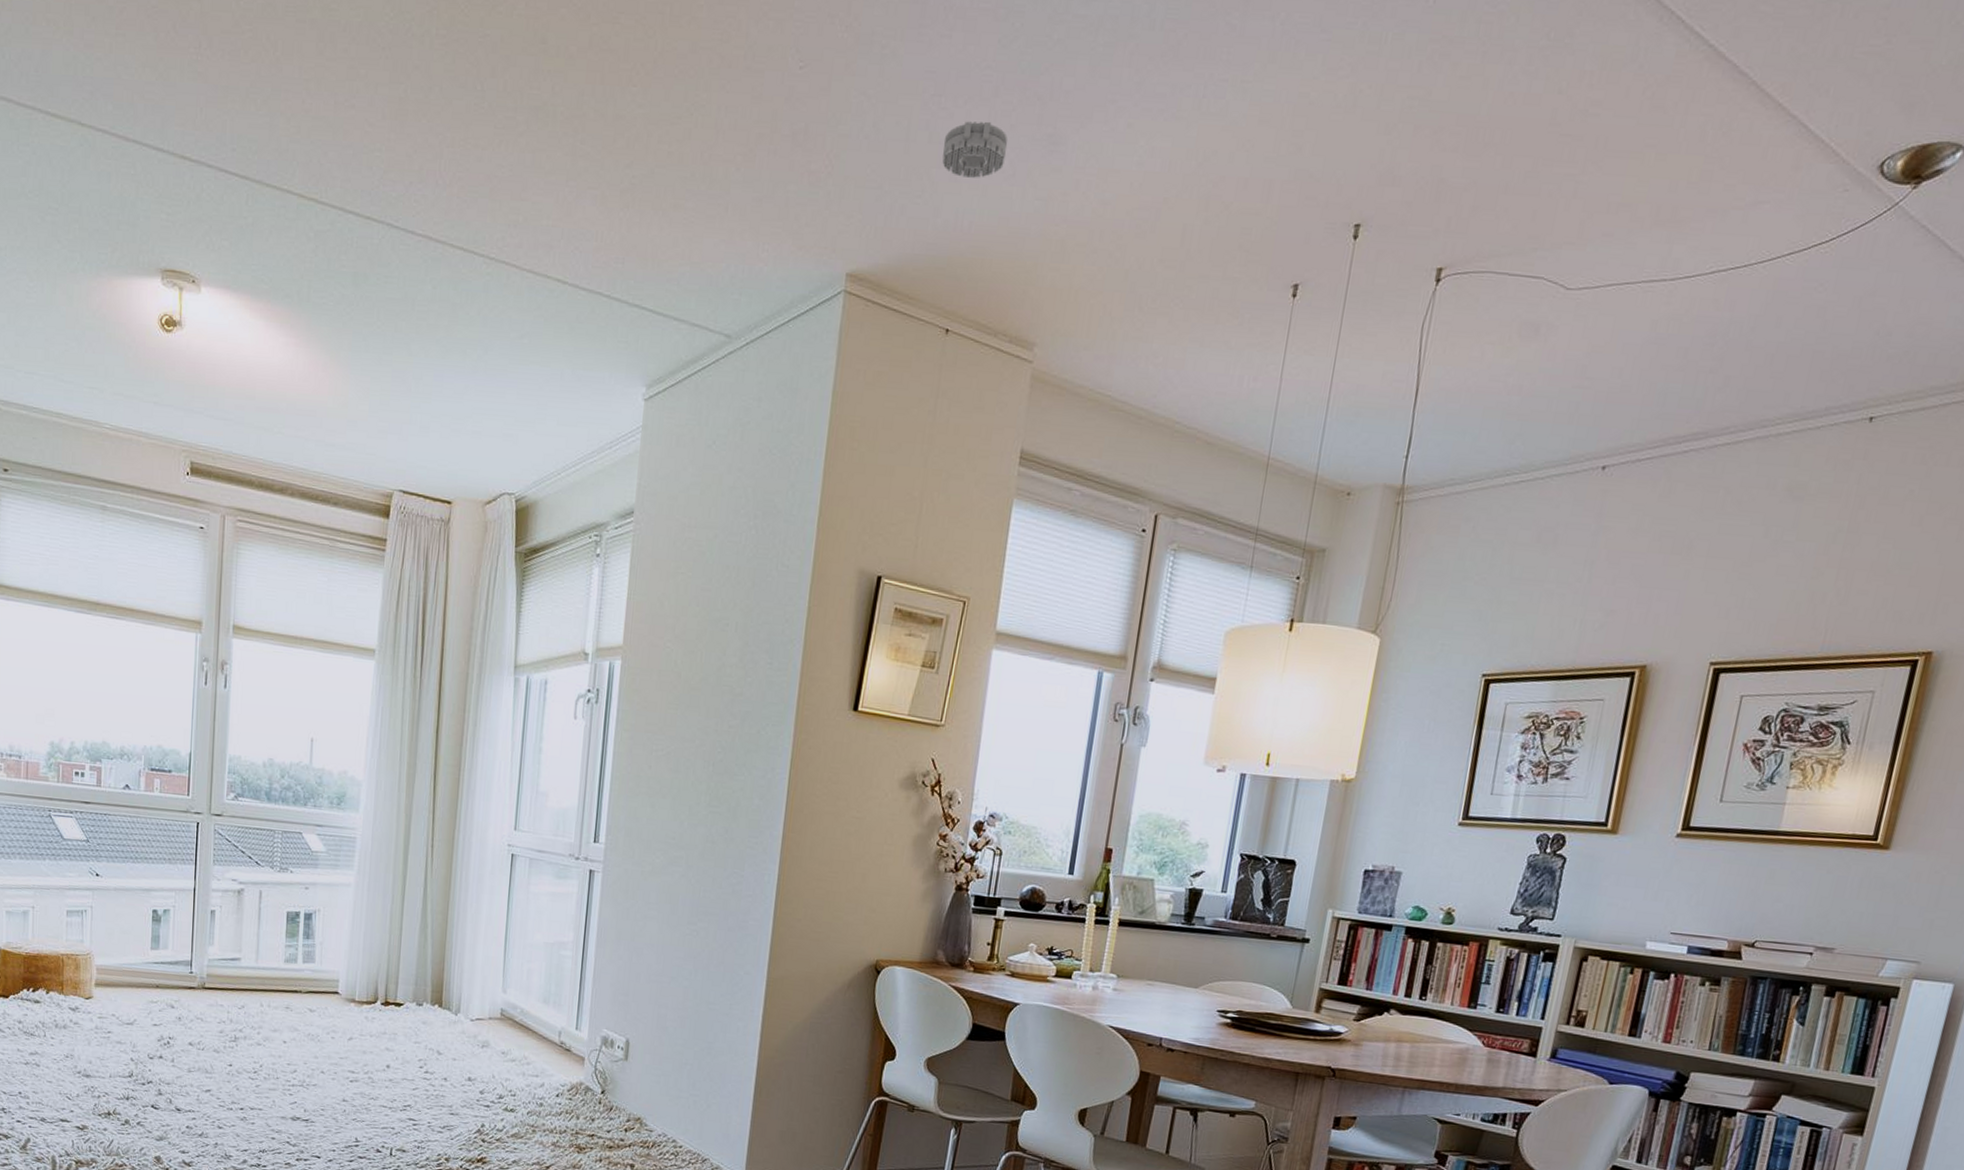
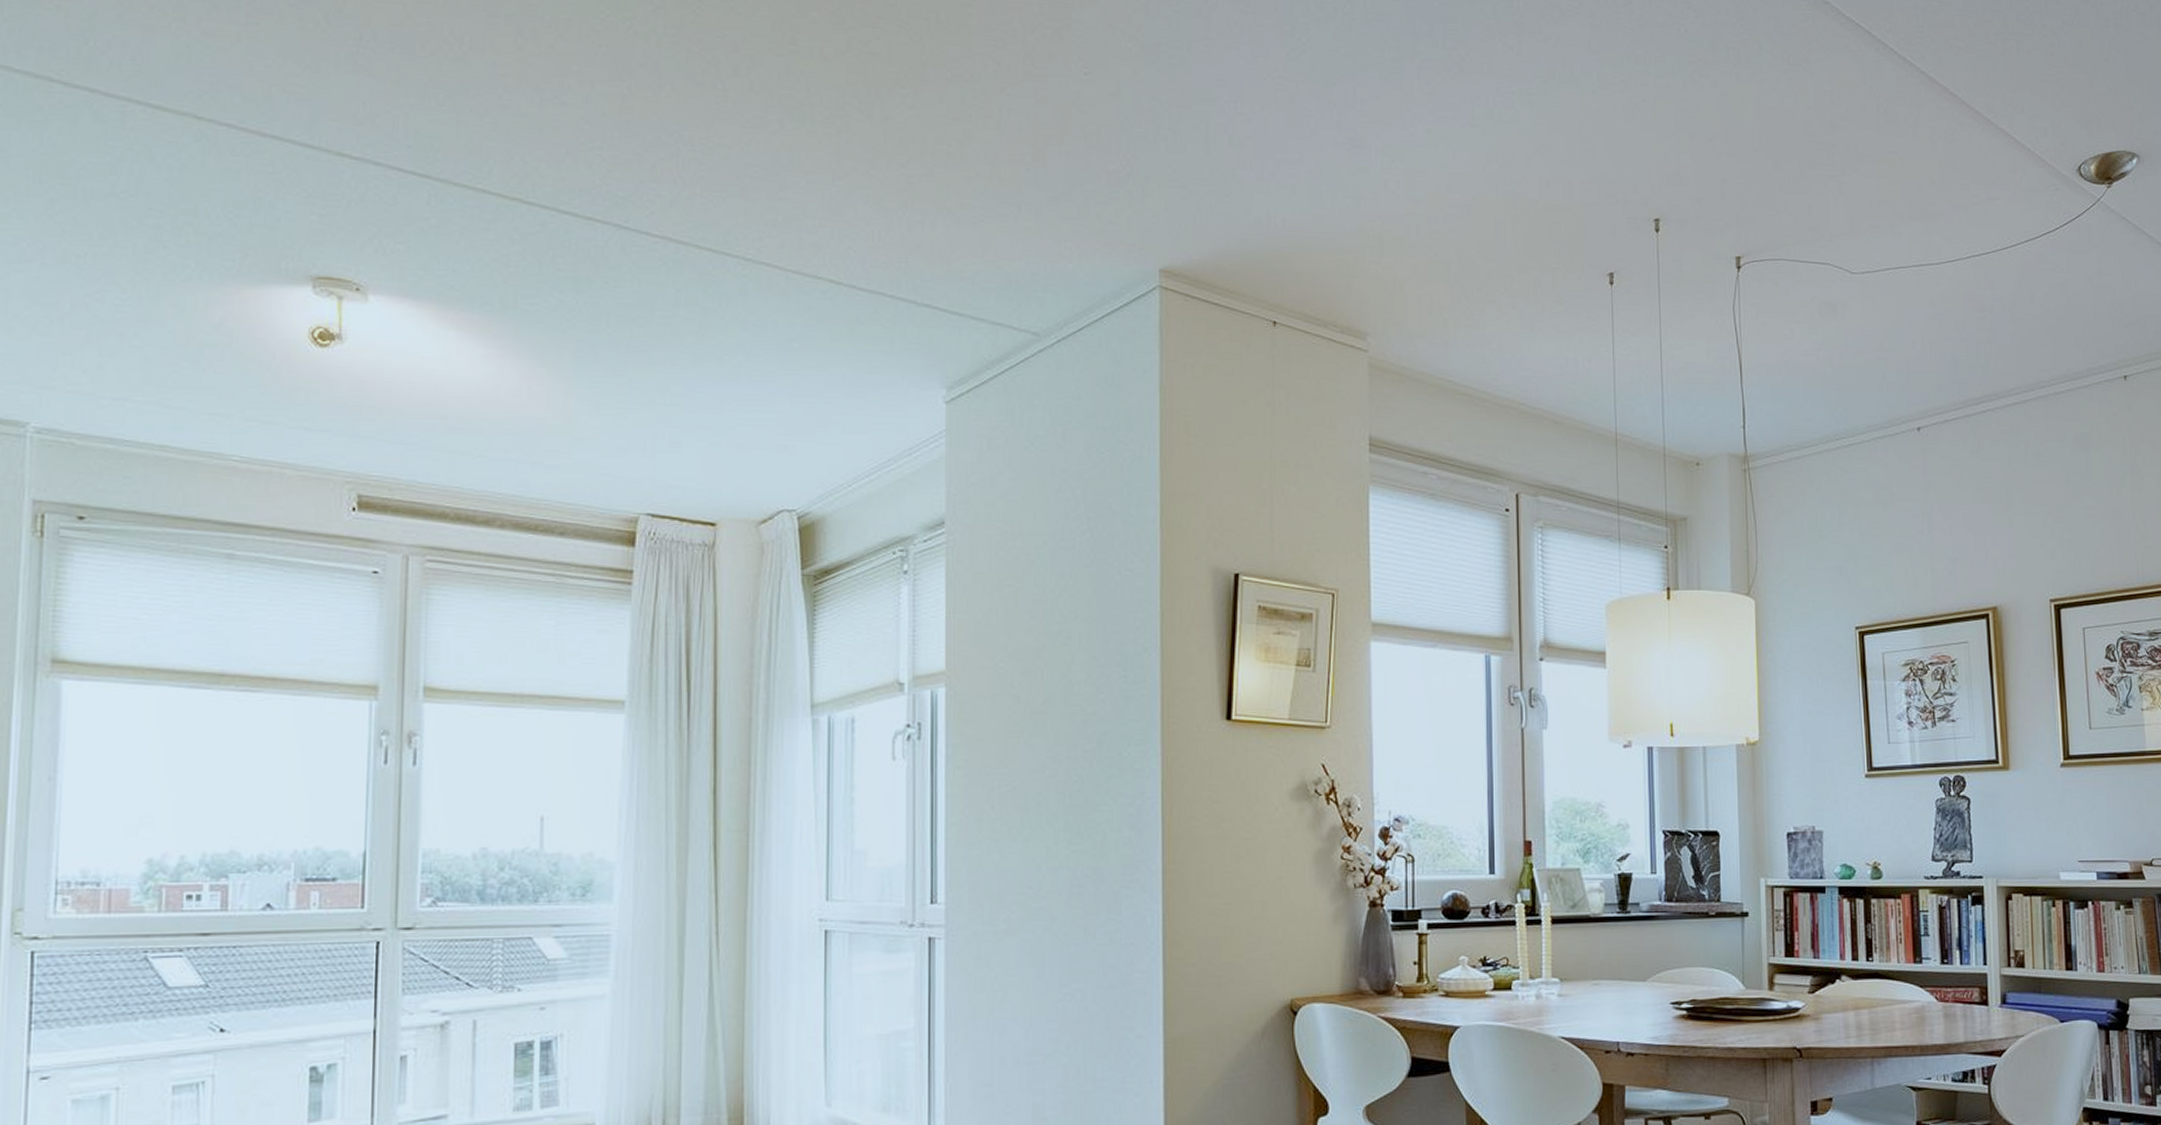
smoke detector: present [942,121,1008,178] -> none [1245,126,1311,178]

